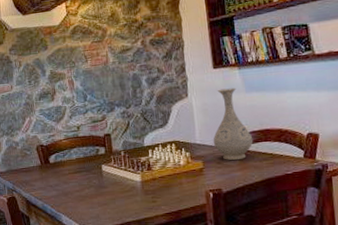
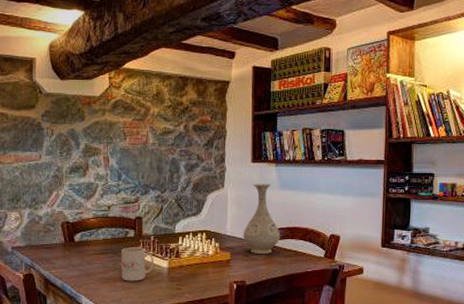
mug: none [94,163,127,198] -> present [121,247,154,281]

